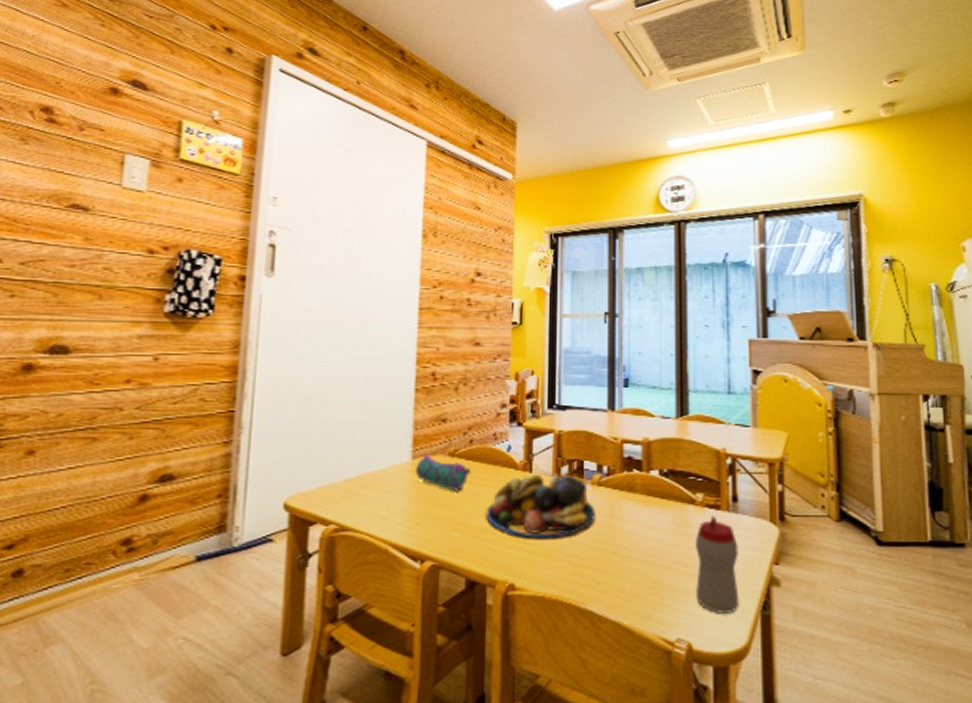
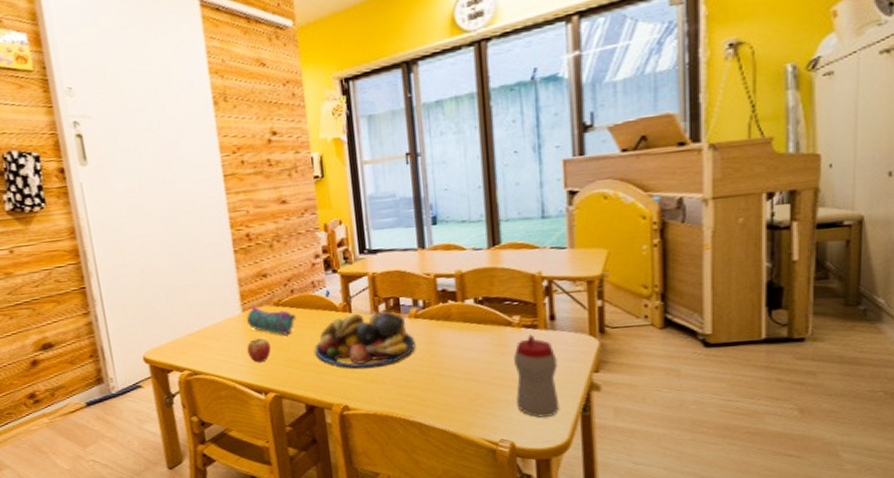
fruit: none [409,493,437,523] -> present [247,338,271,363]

